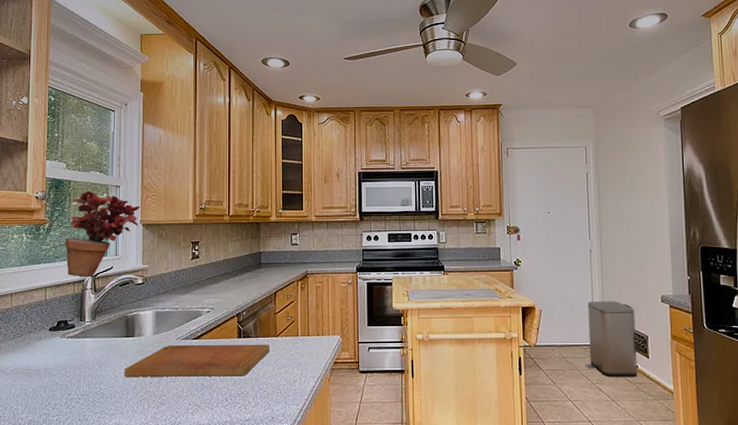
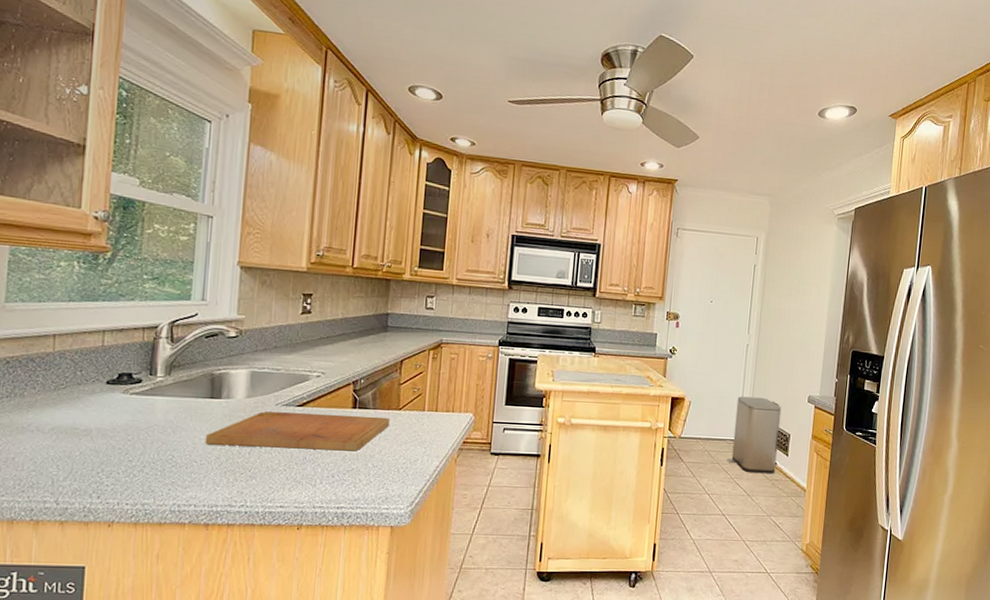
potted plant: present [64,190,141,277] -> none [132,217,240,323]

